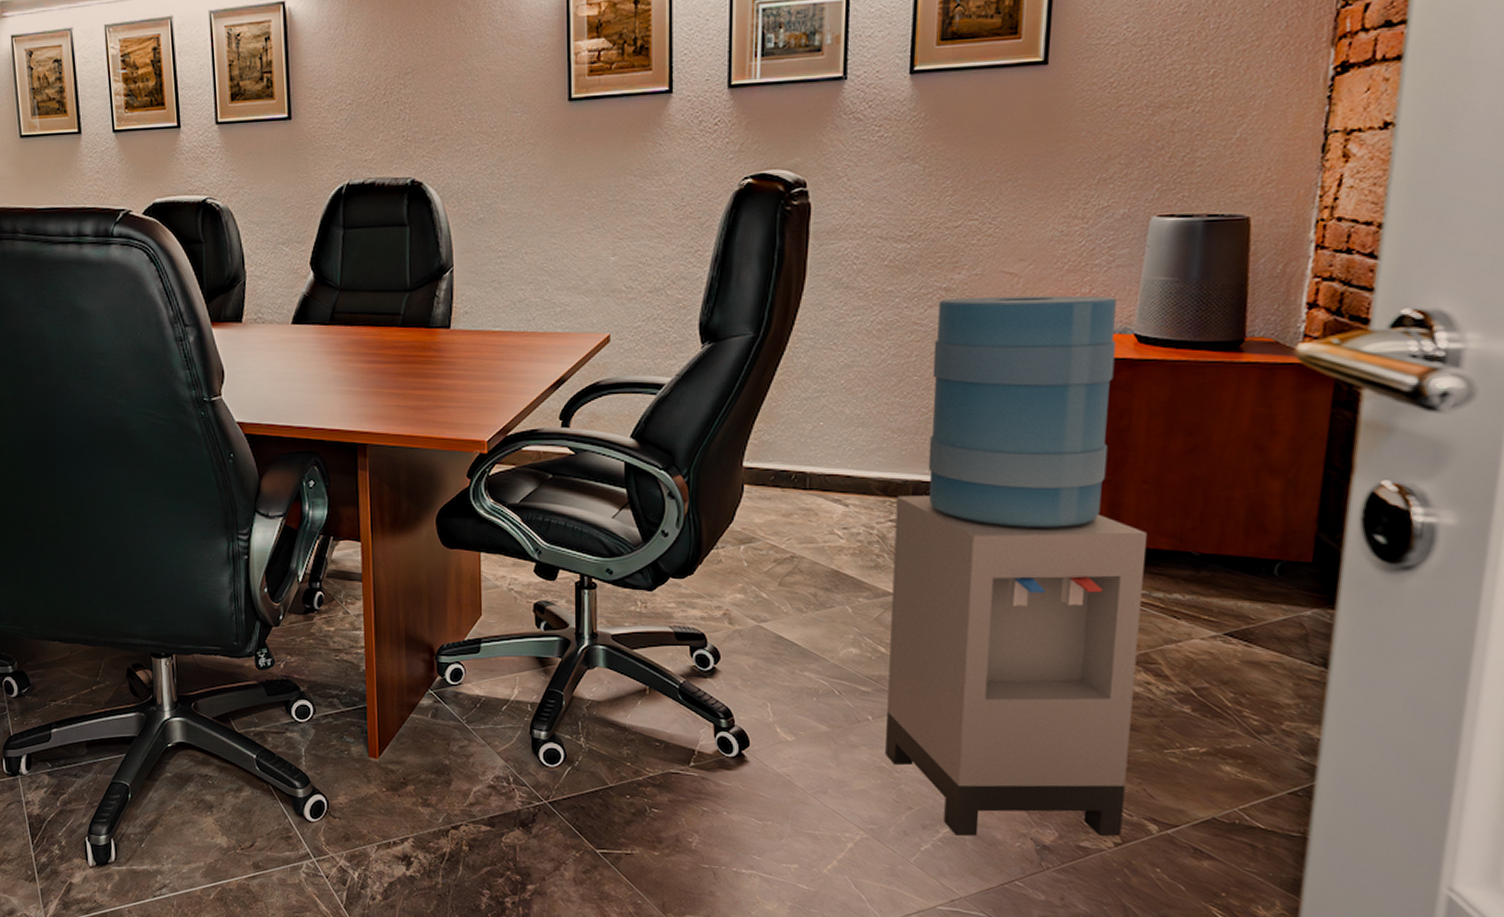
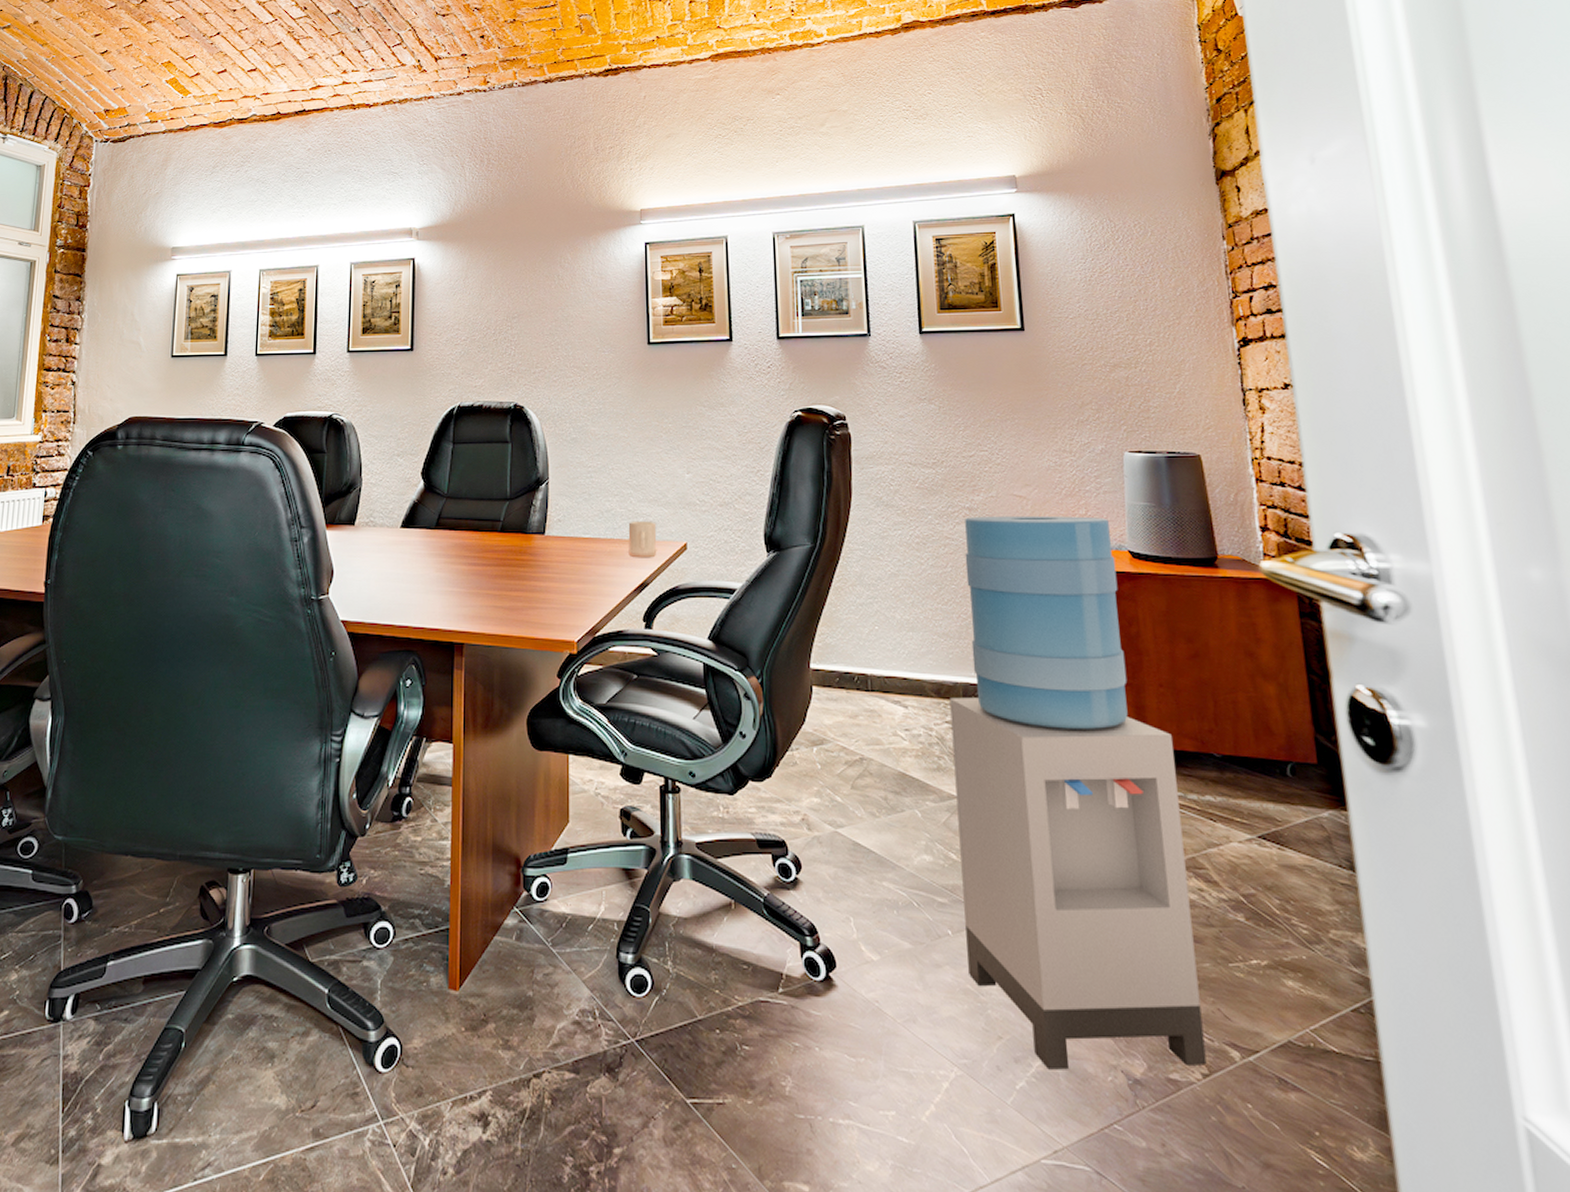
cup: none [543,311,576,353] -> present [628,520,657,558]

